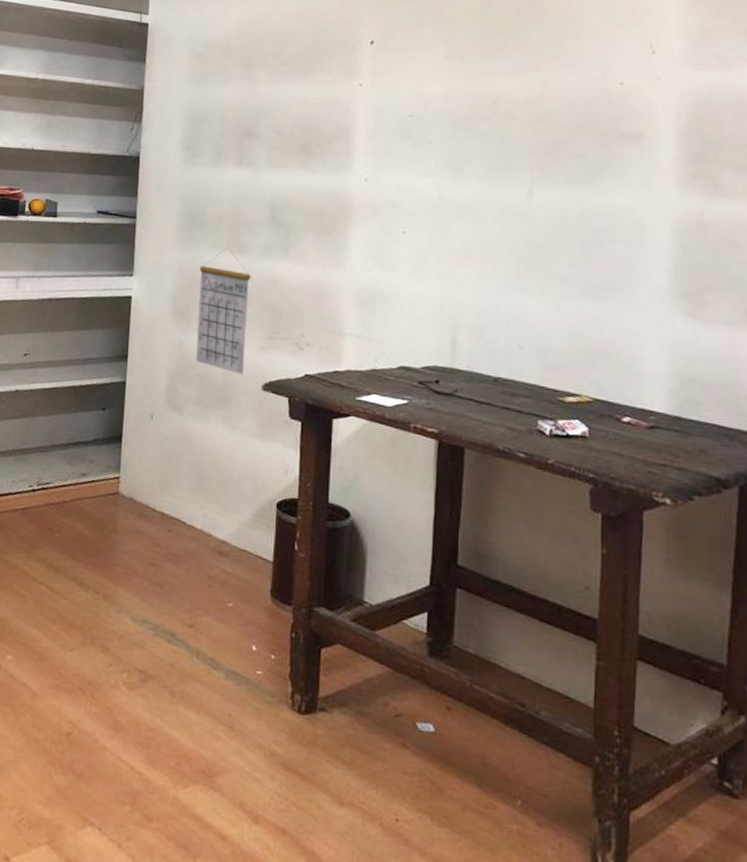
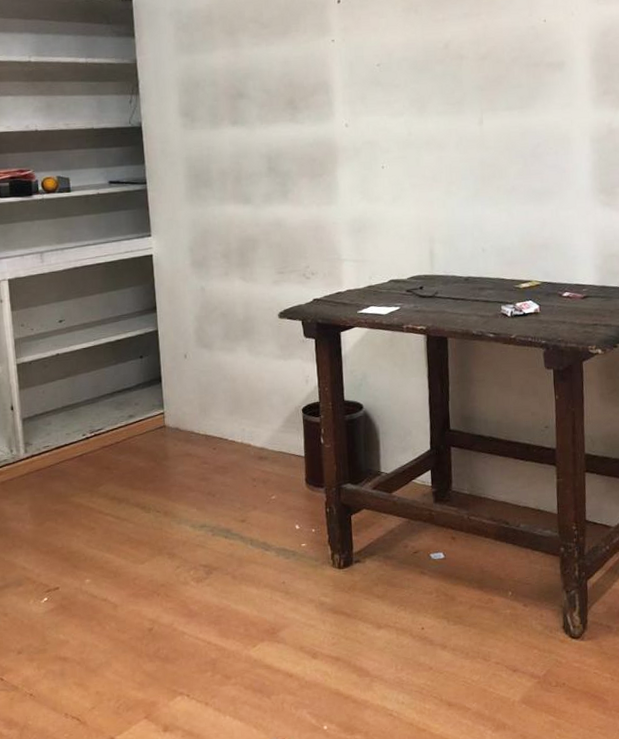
calendar: present [196,247,251,374] -> none [211,199,261,308]

